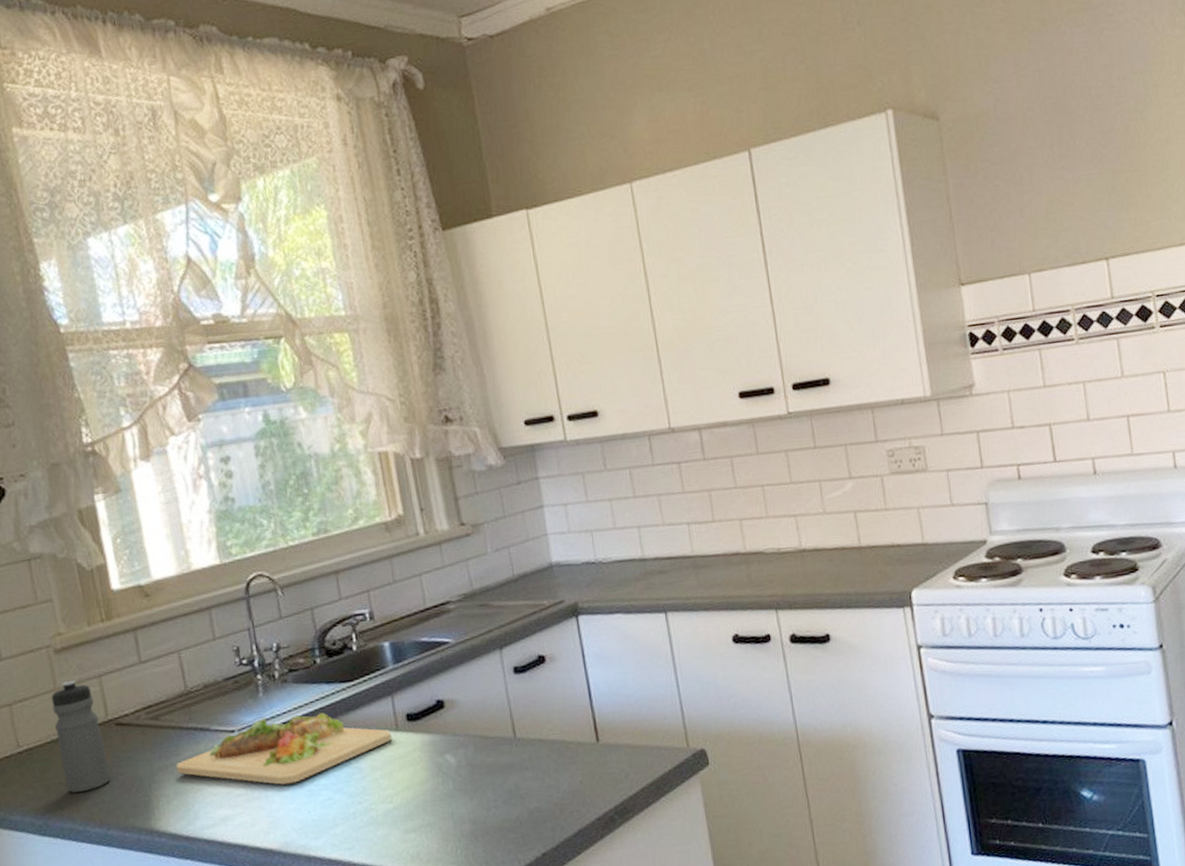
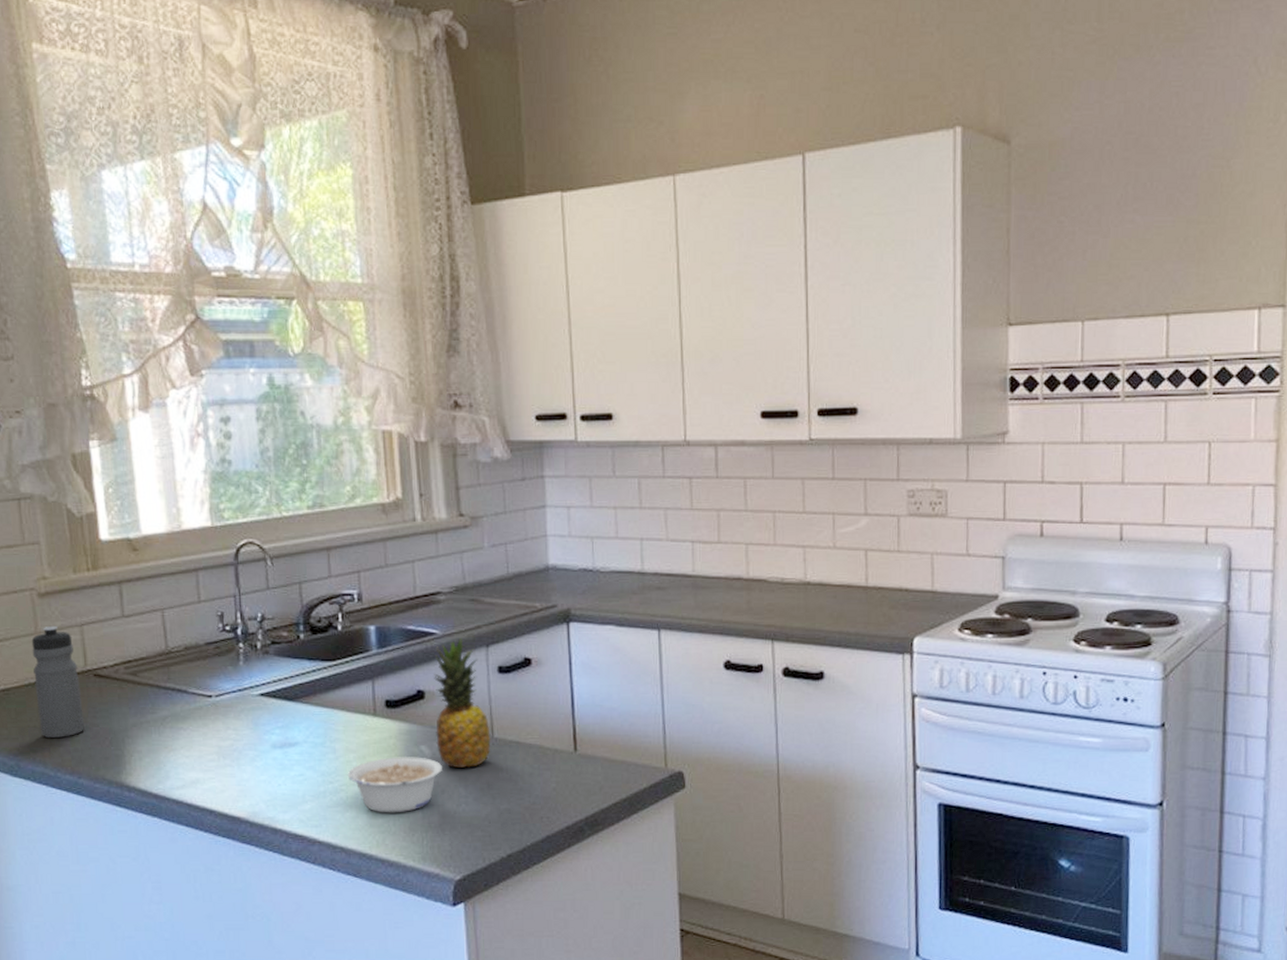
cutting board: present [176,713,392,785] -> none [150,686,369,756]
legume: none [375,766,469,827] -> present [347,755,442,813]
fruit: none [450,643,514,773] -> present [434,637,491,769]

